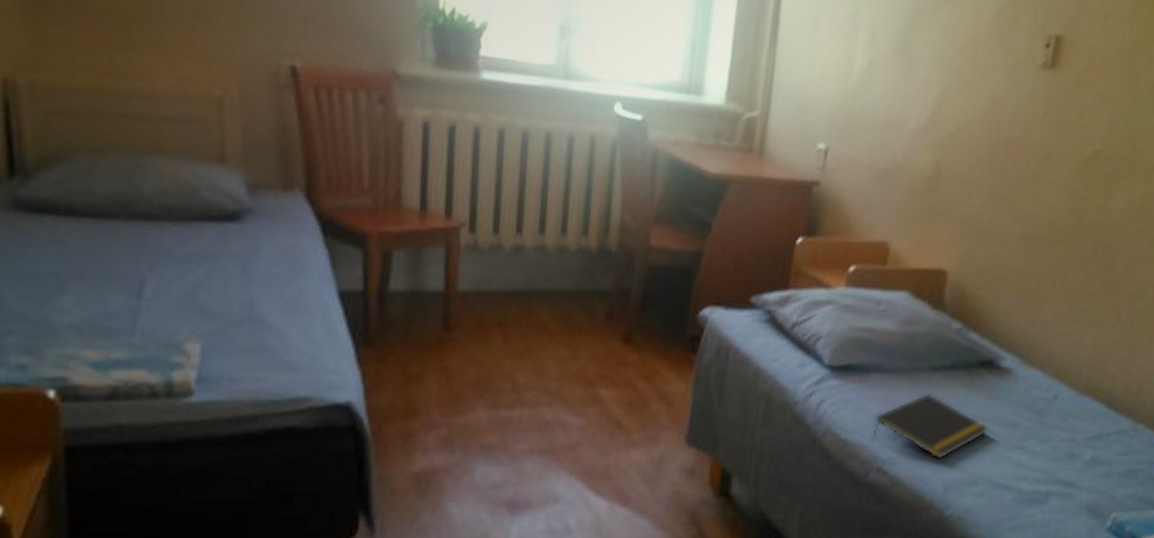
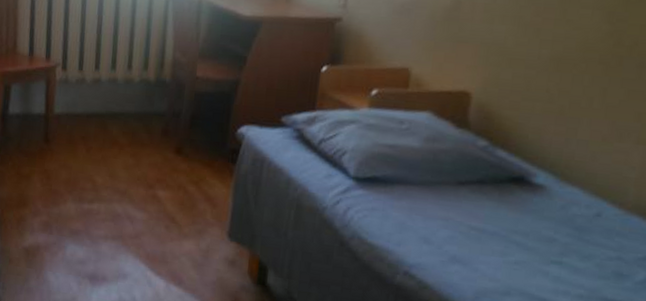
notepad: present [873,392,988,461] -> none [400,205,521,269]

